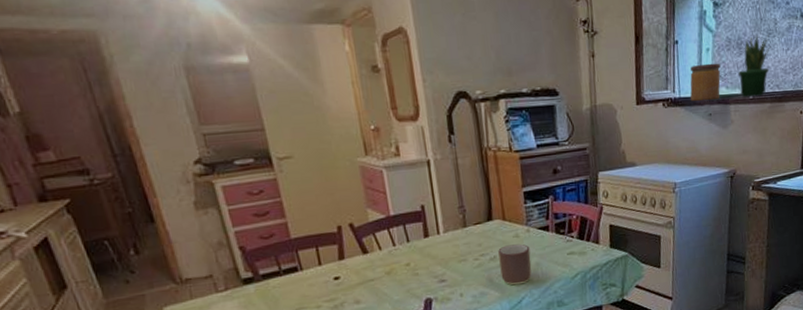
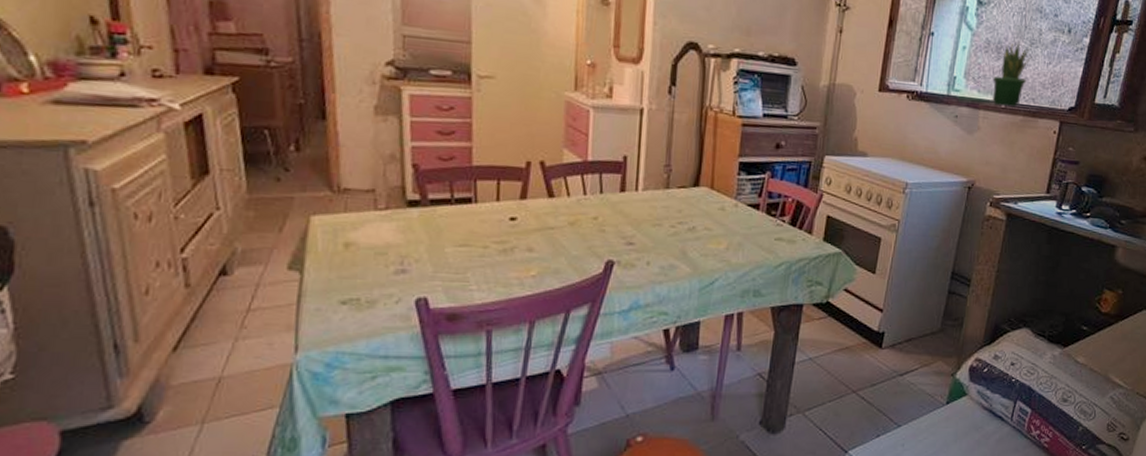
mug: present [498,244,532,286] -> none [696,217,734,264]
jar: present [690,63,721,102] -> none [937,61,975,103]

